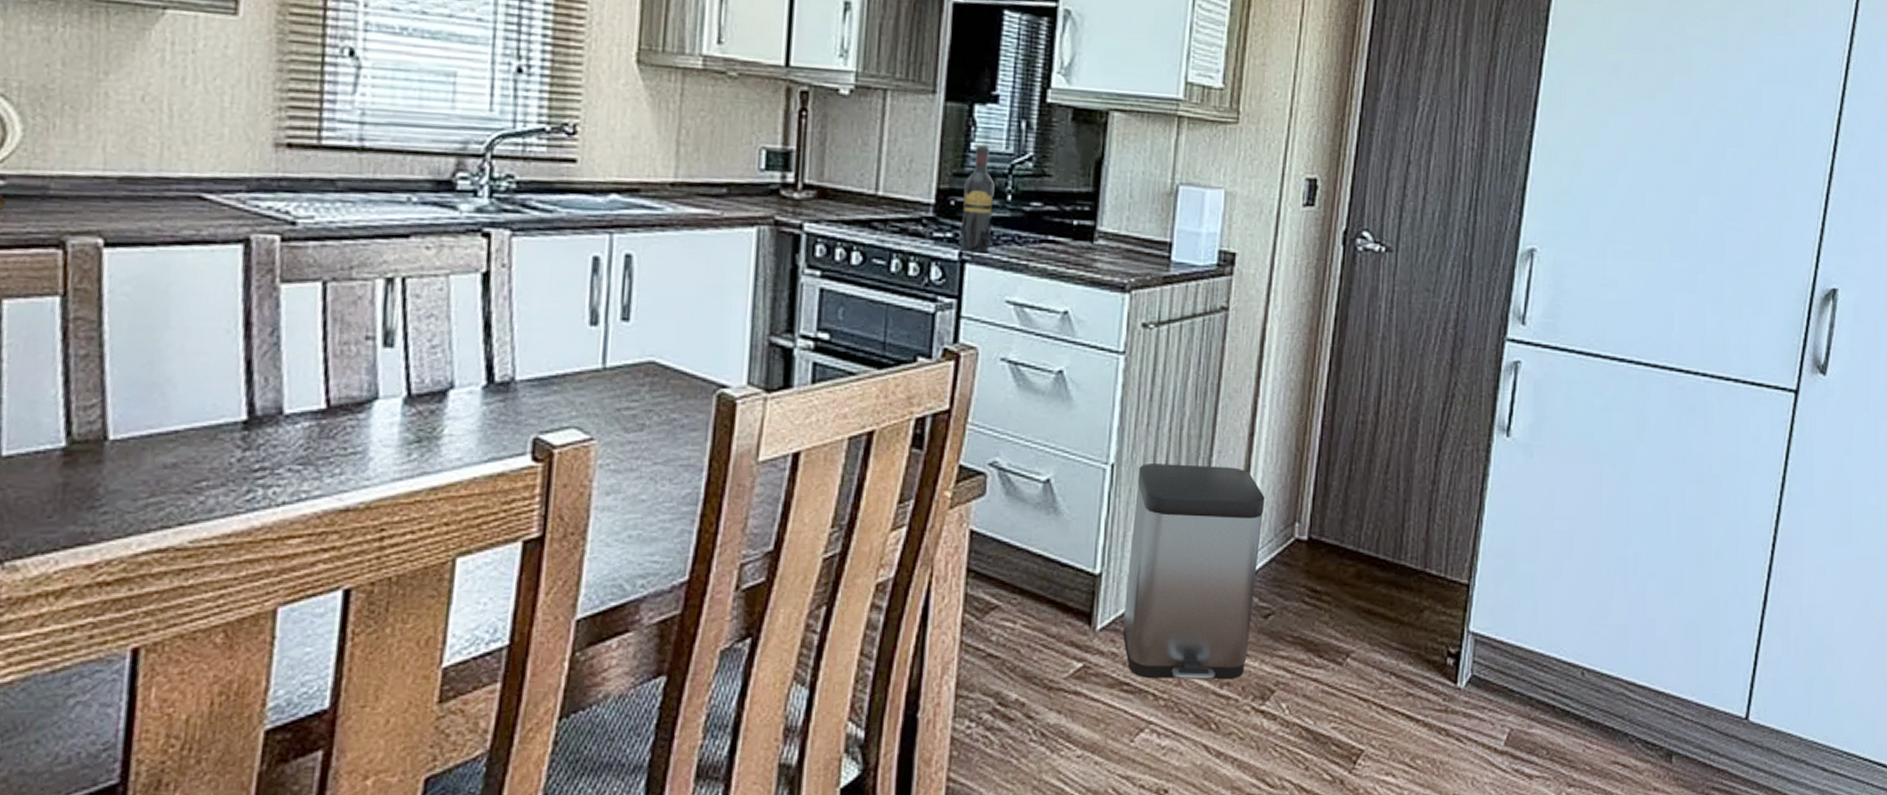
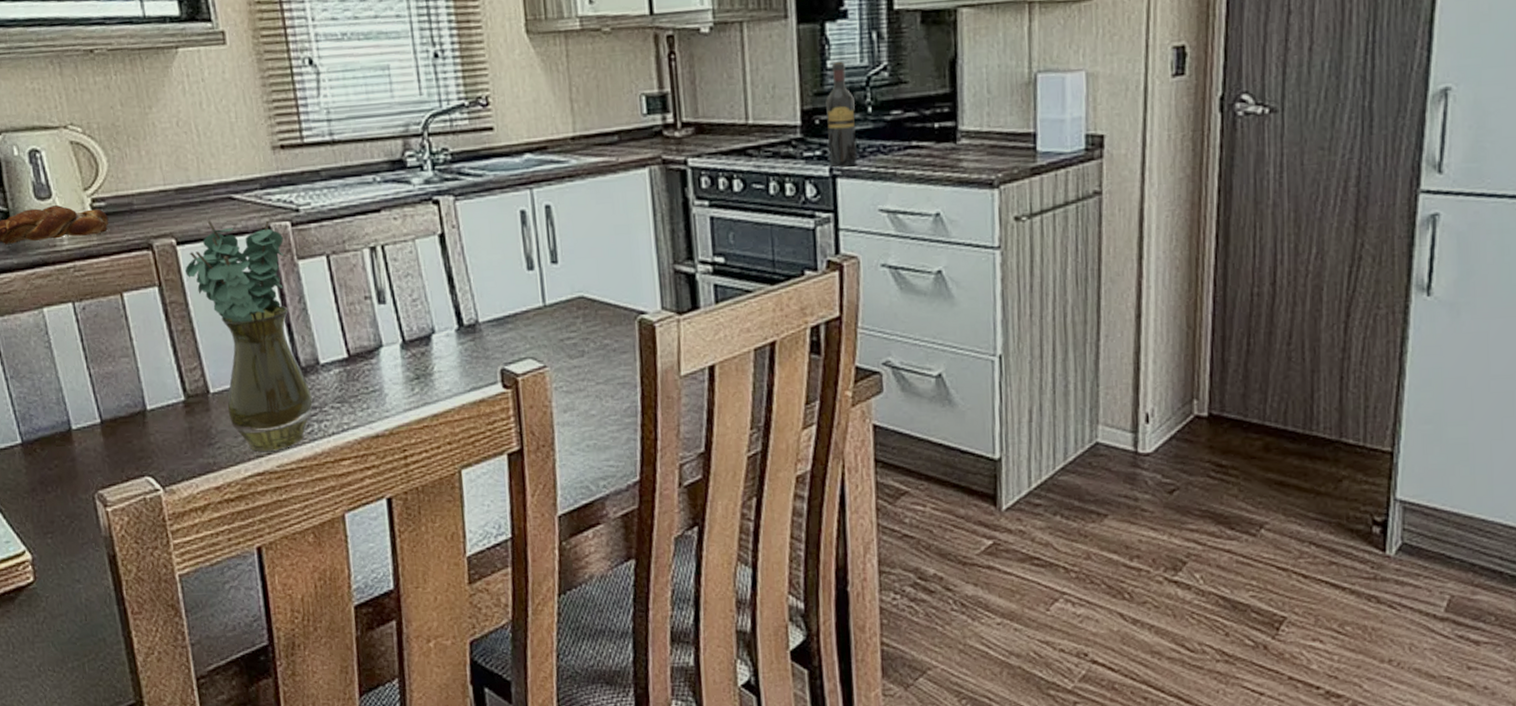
vase: none [109,222,266,521] -> present [185,221,313,452]
pedal bin: present [1123,464,1265,680] -> none [1026,349,1159,554]

